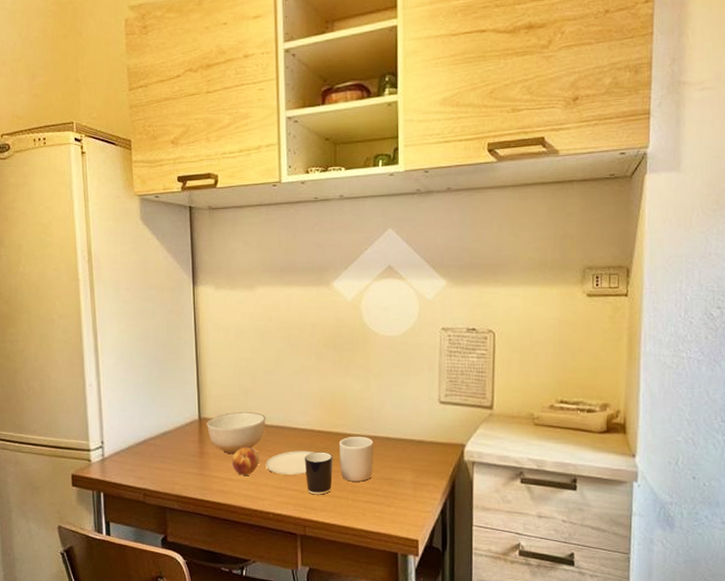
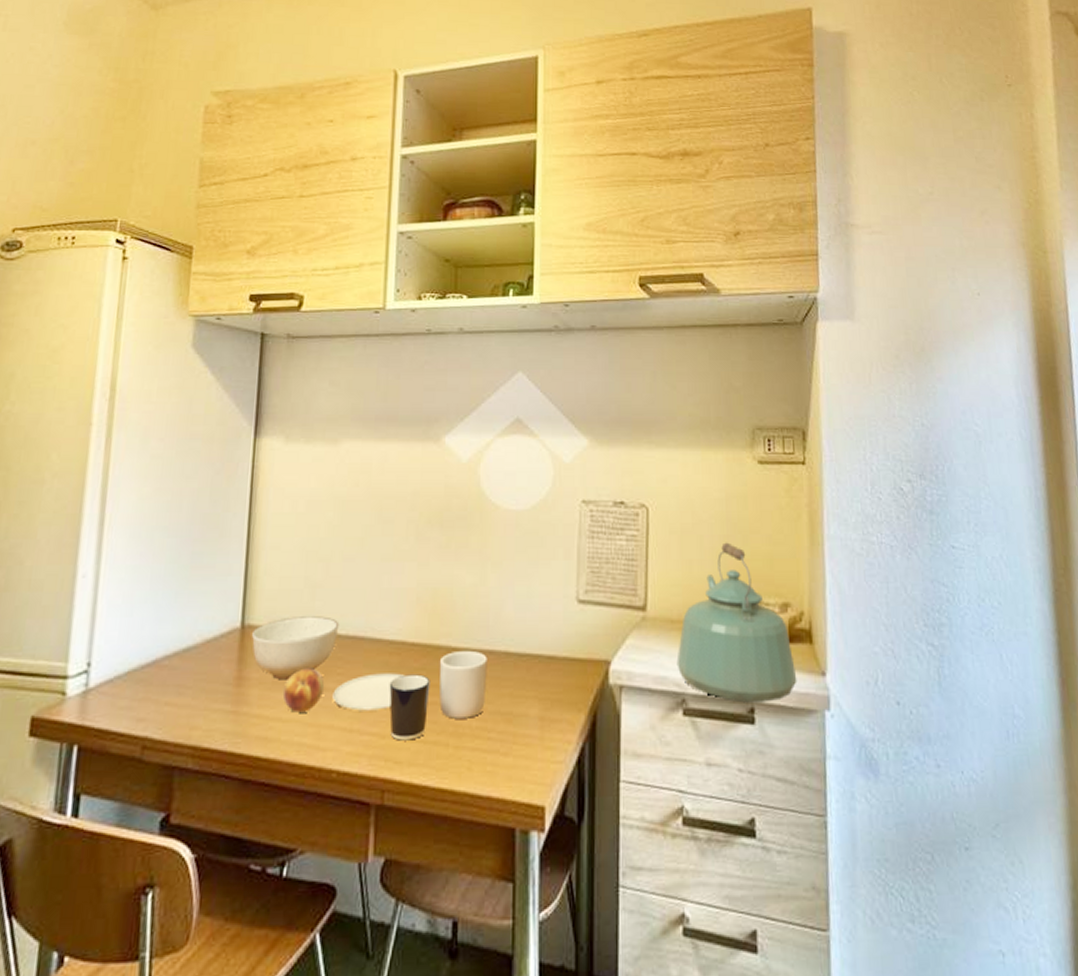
kettle: none [516,358,612,475] -> present [676,542,797,703]

